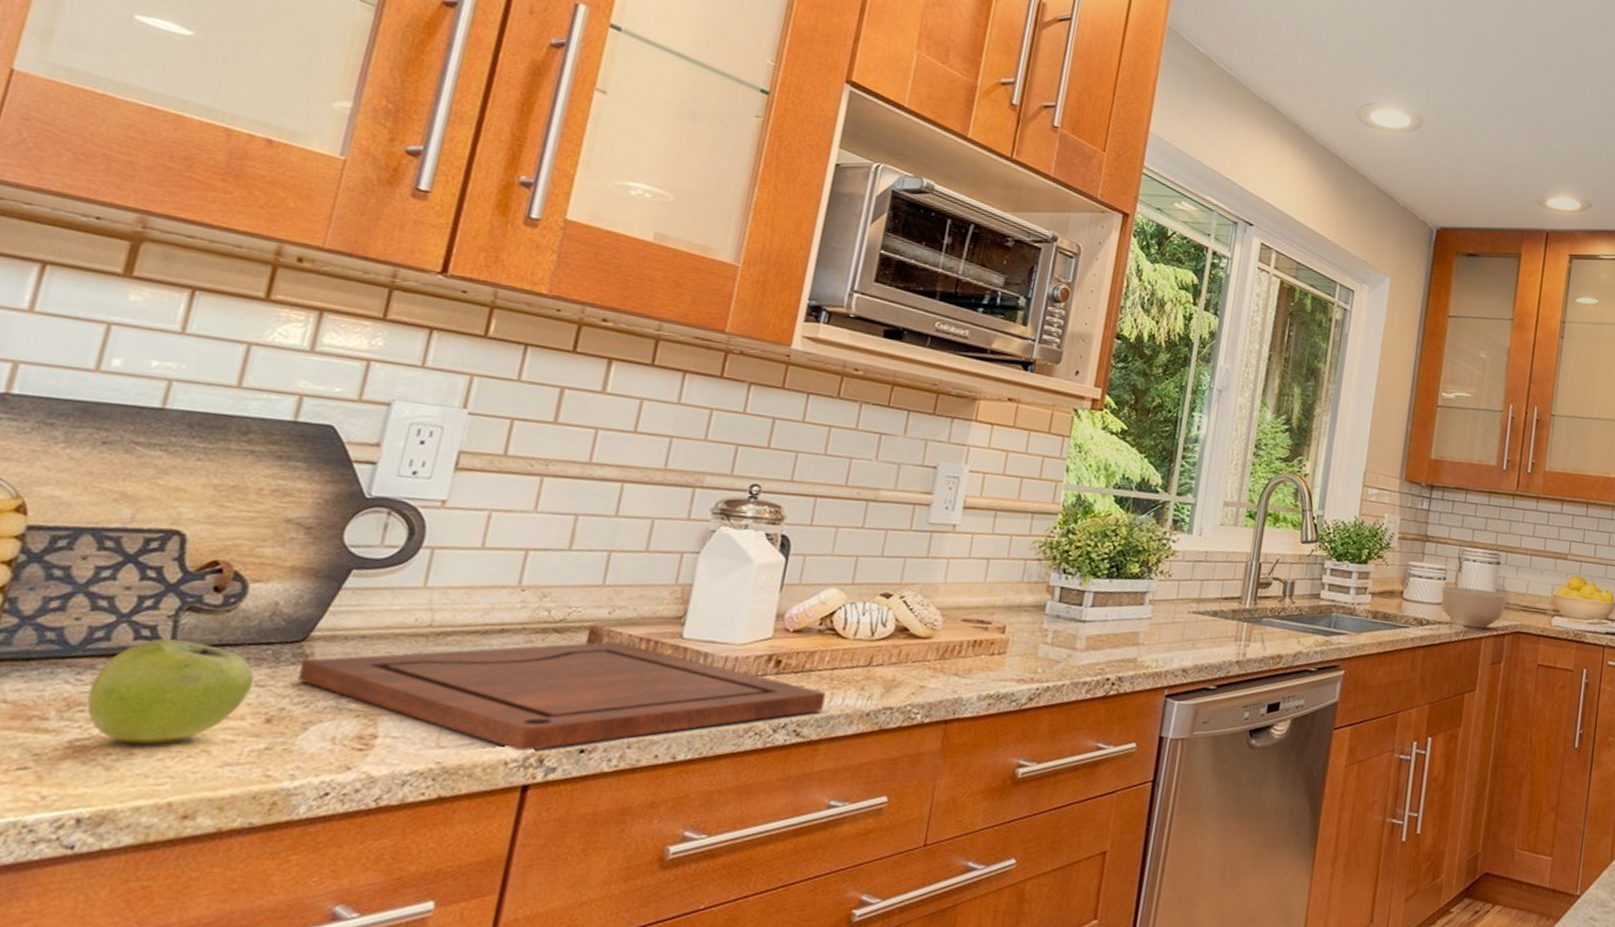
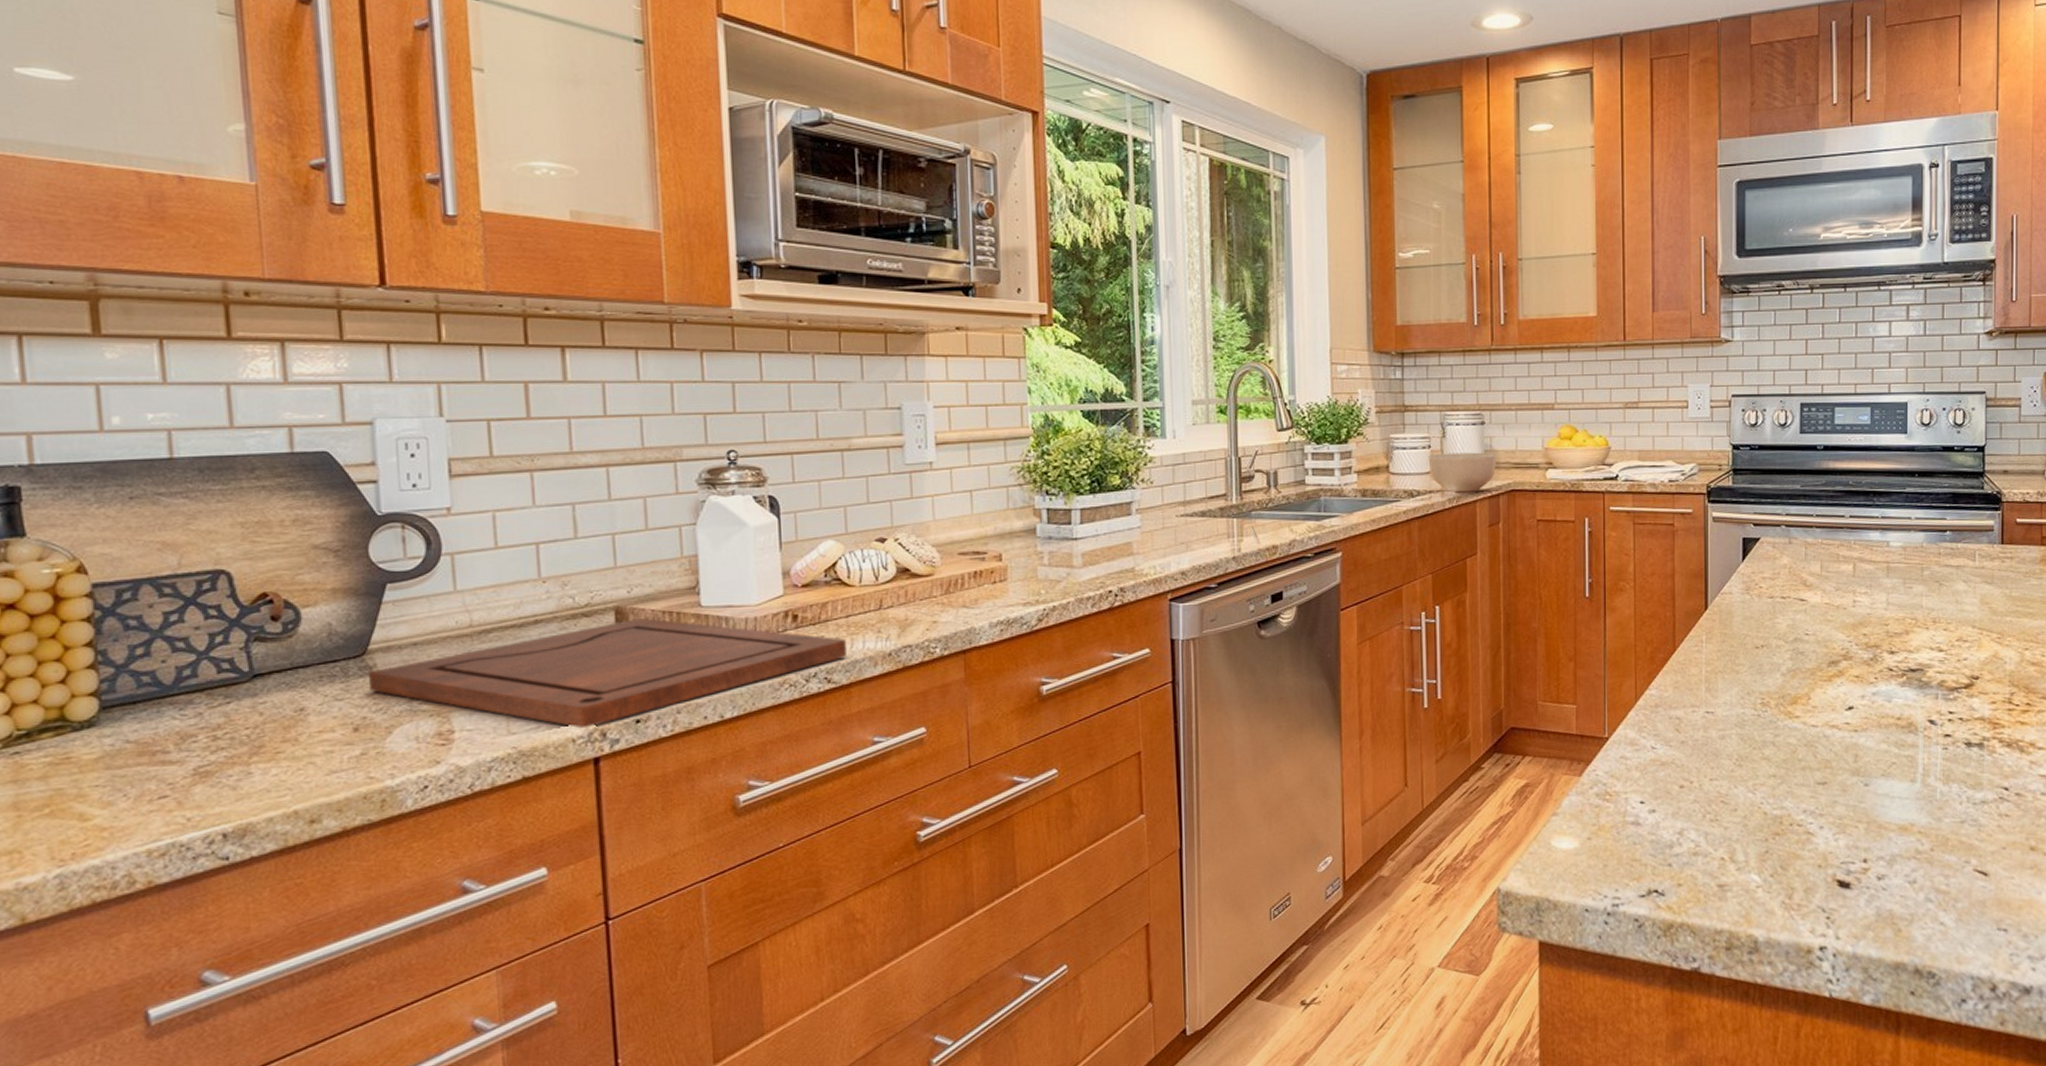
fruit: present [86,638,254,745] -> none [195,667,333,765]

